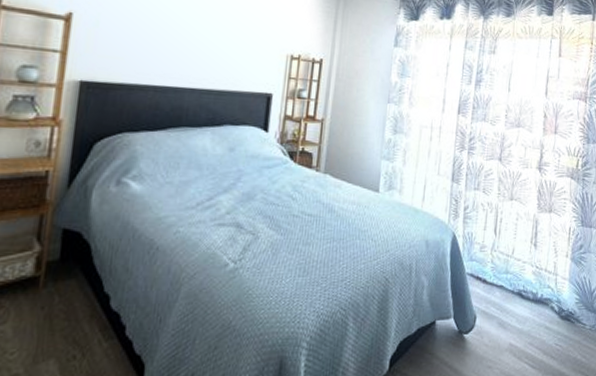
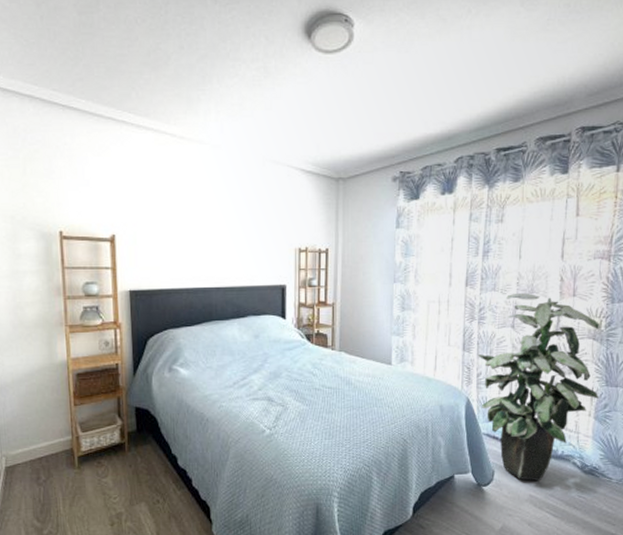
indoor plant: none [465,125,577,328] -> present [477,292,599,481]

